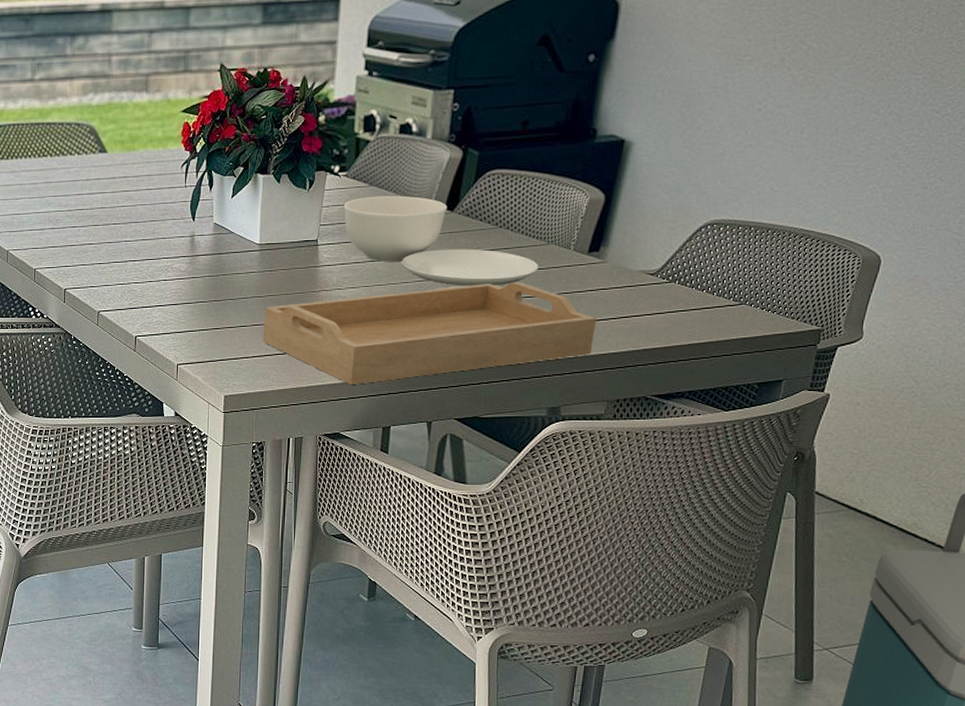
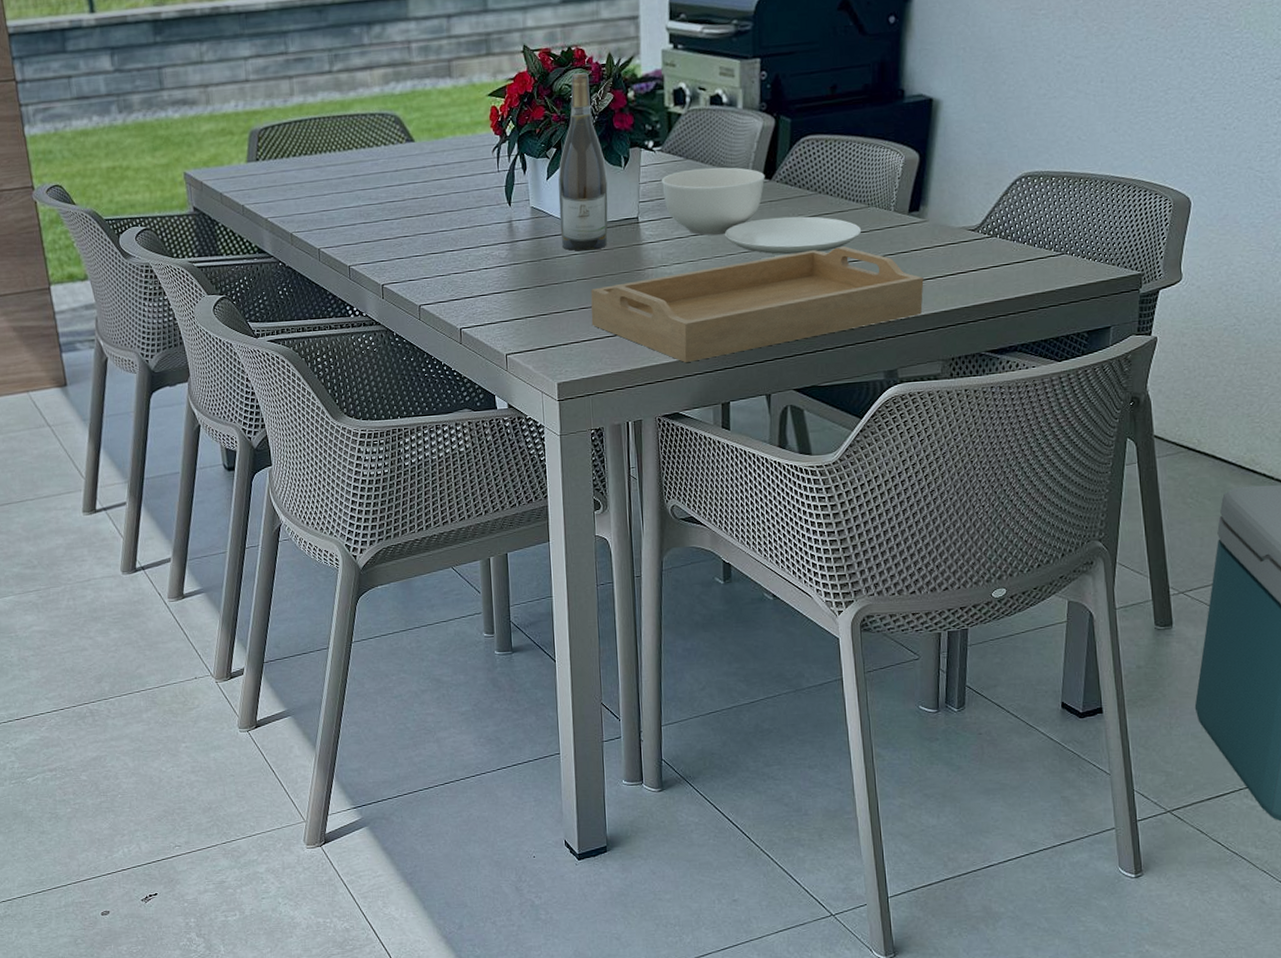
wine bottle: none [240,94,291,269] -> present [558,72,608,251]

